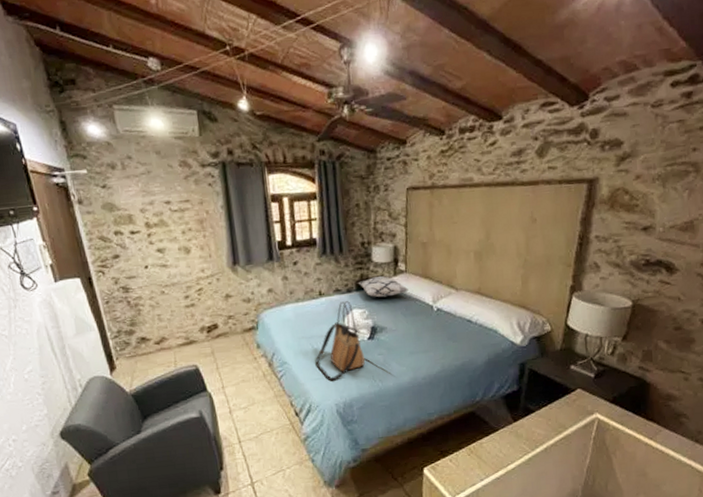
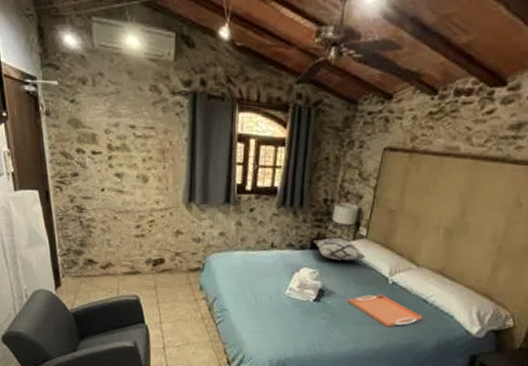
tote bag: present [315,301,365,381] -> none [255,258,308,337]
serving tray: none [400,322,471,352] -> present [348,294,423,327]

